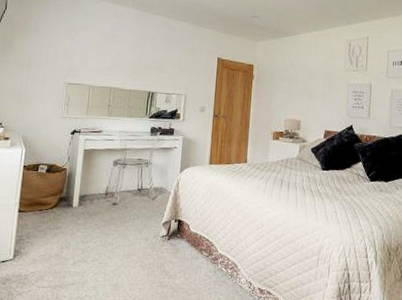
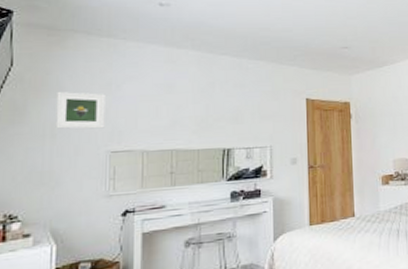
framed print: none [31,32,67,64] -> present [55,91,106,129]

